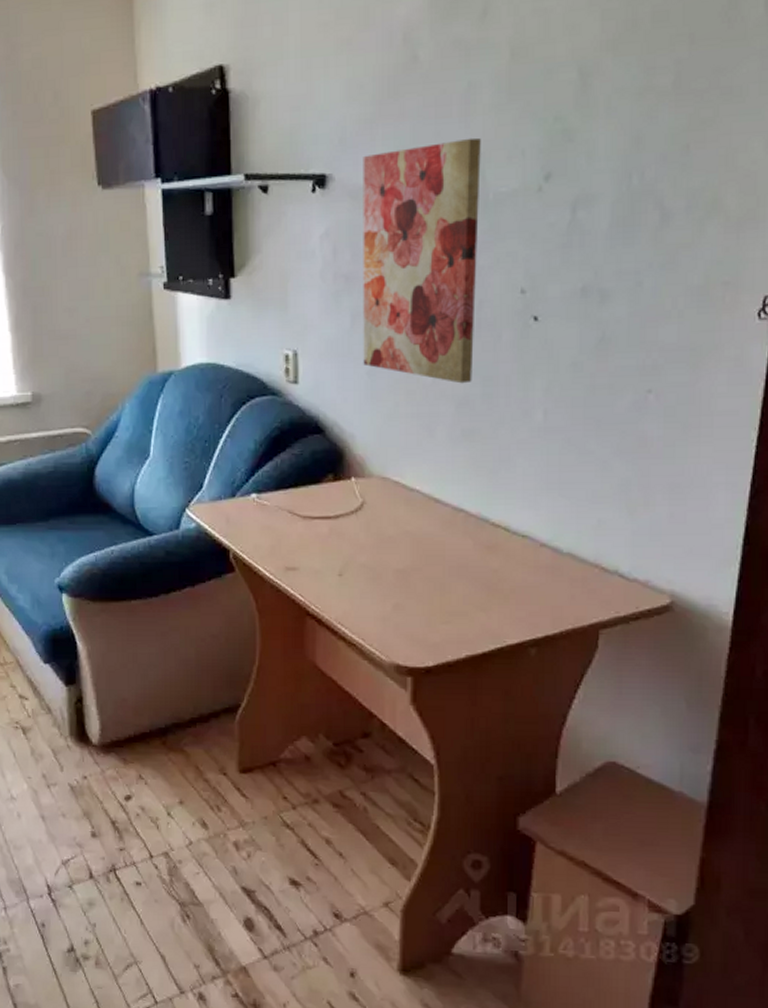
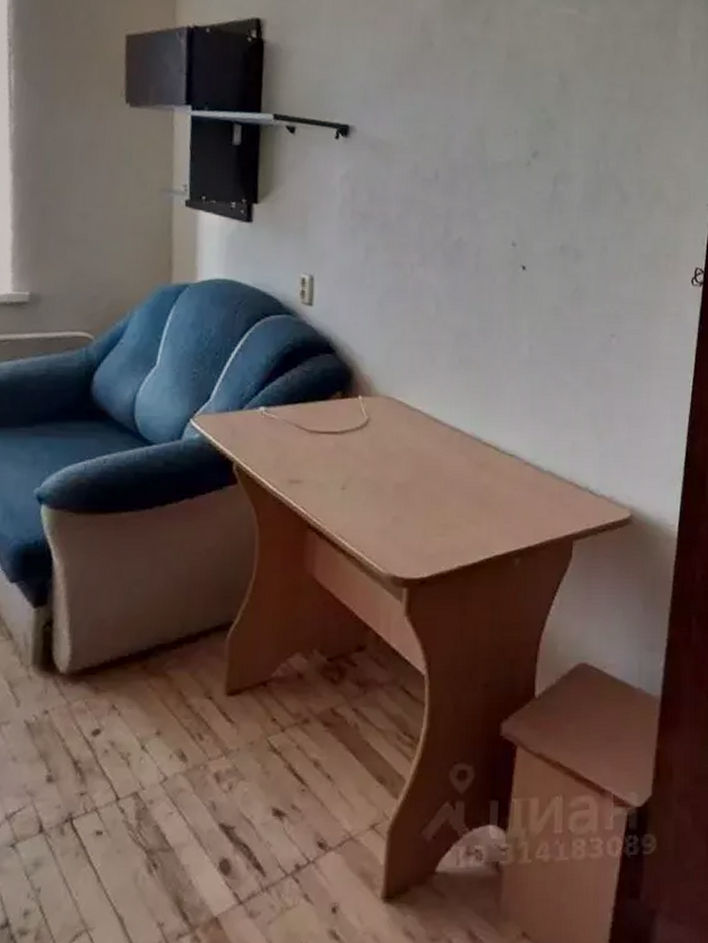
wall art: present [363,137,481,384] -> none [374,114,482,318]

